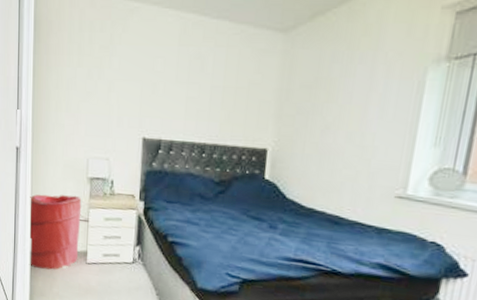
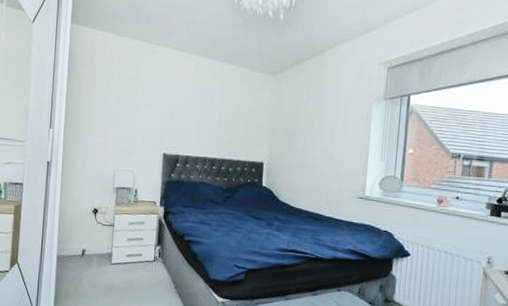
laundry hamper: present [29,194,82,270] -> none [55,203,108,272]

